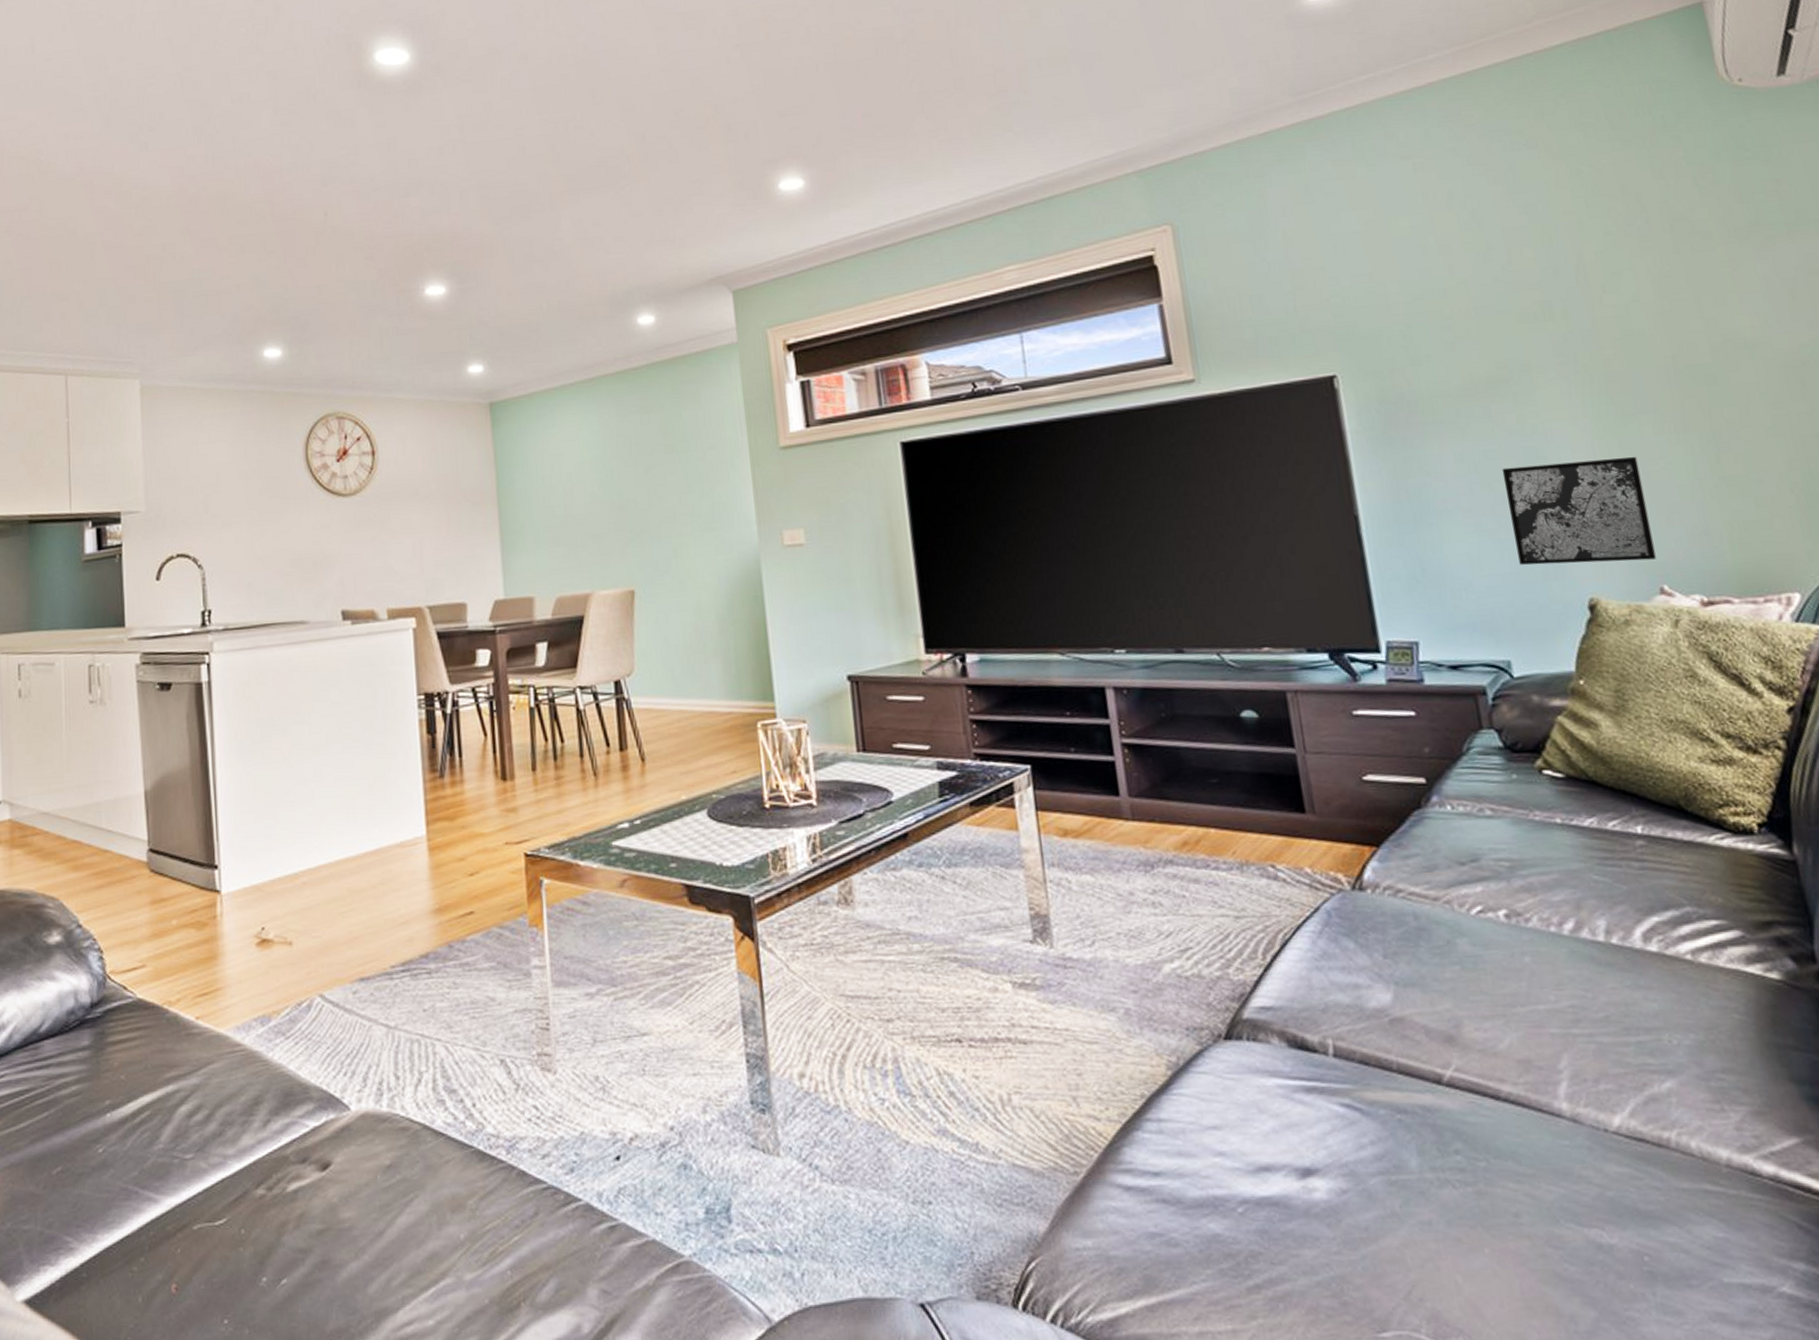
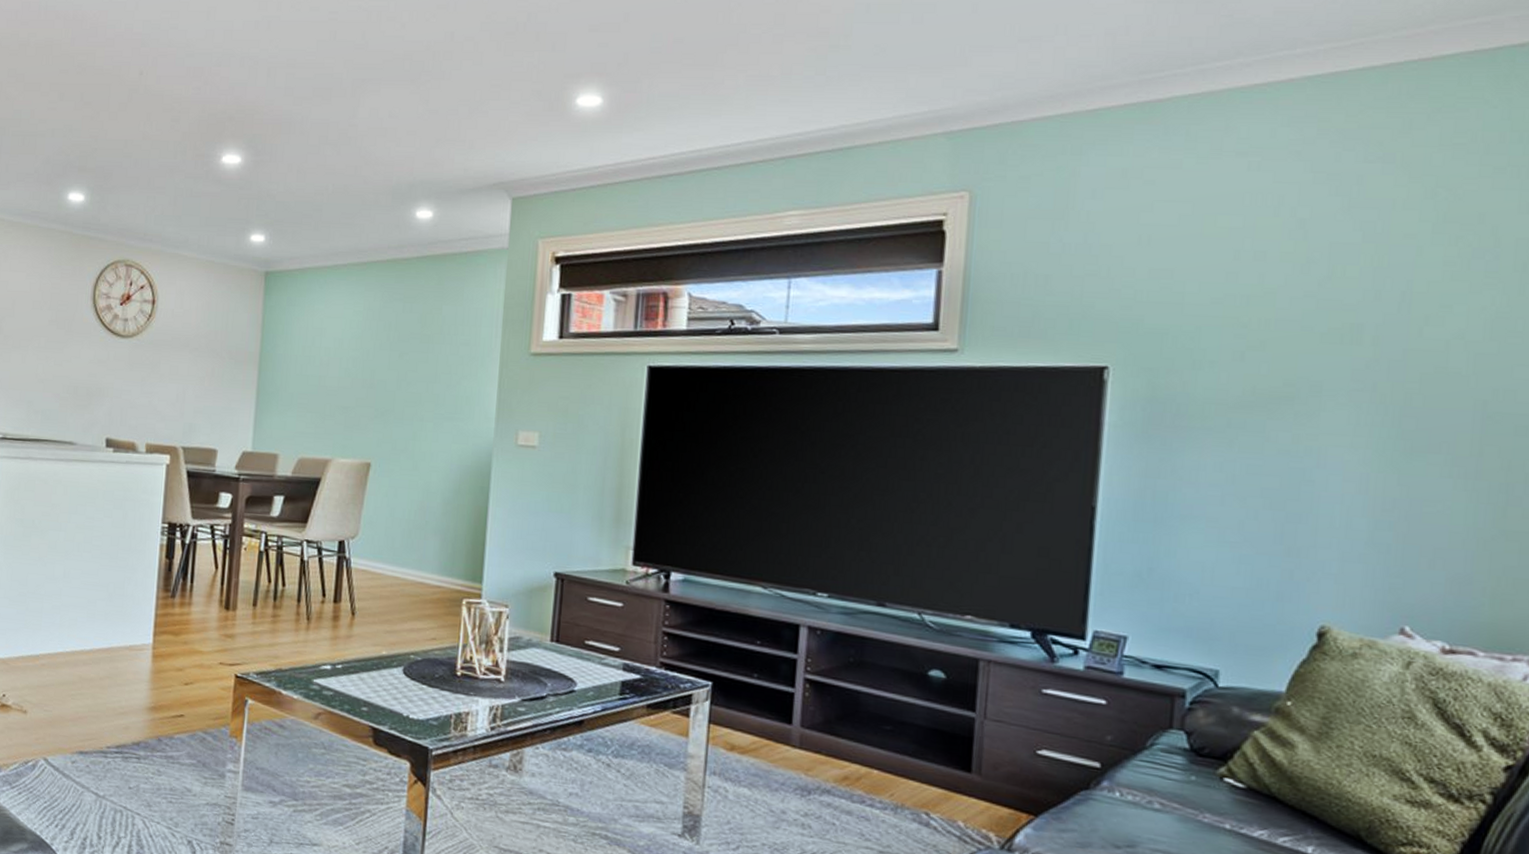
wall art: present [1501,456,1656,565] -> none [1255,484,1413,600]

